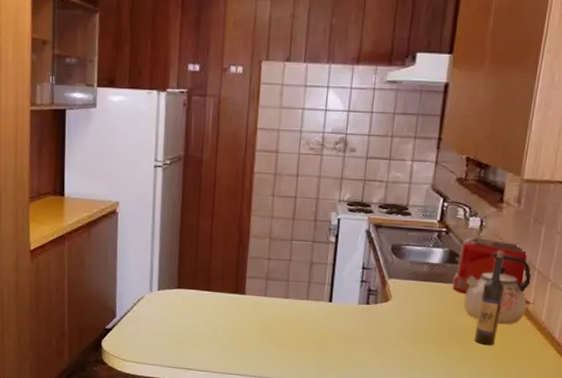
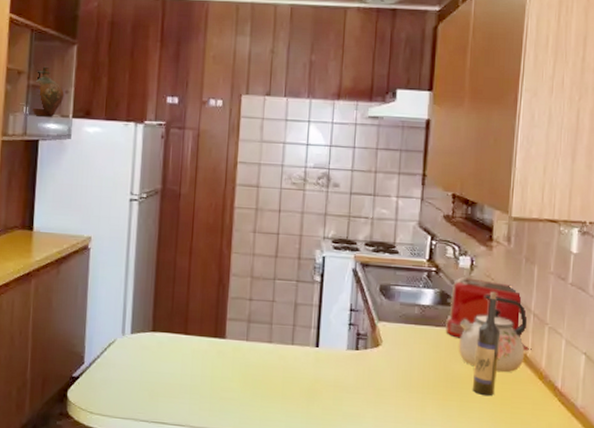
ceramic jug: none [56,35,89,88] -> present [30,66,64,118]

